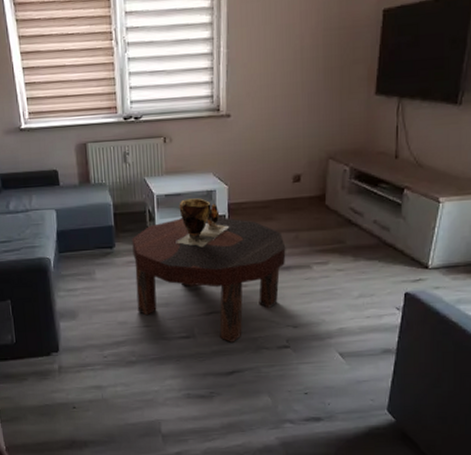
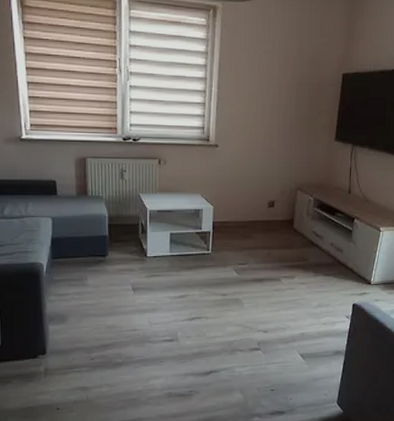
coffee table: present [132,217,286,342] -> none [124,232,260,345]
clay pot: present [177,198,230,248] -> none [166,215,214,259]

